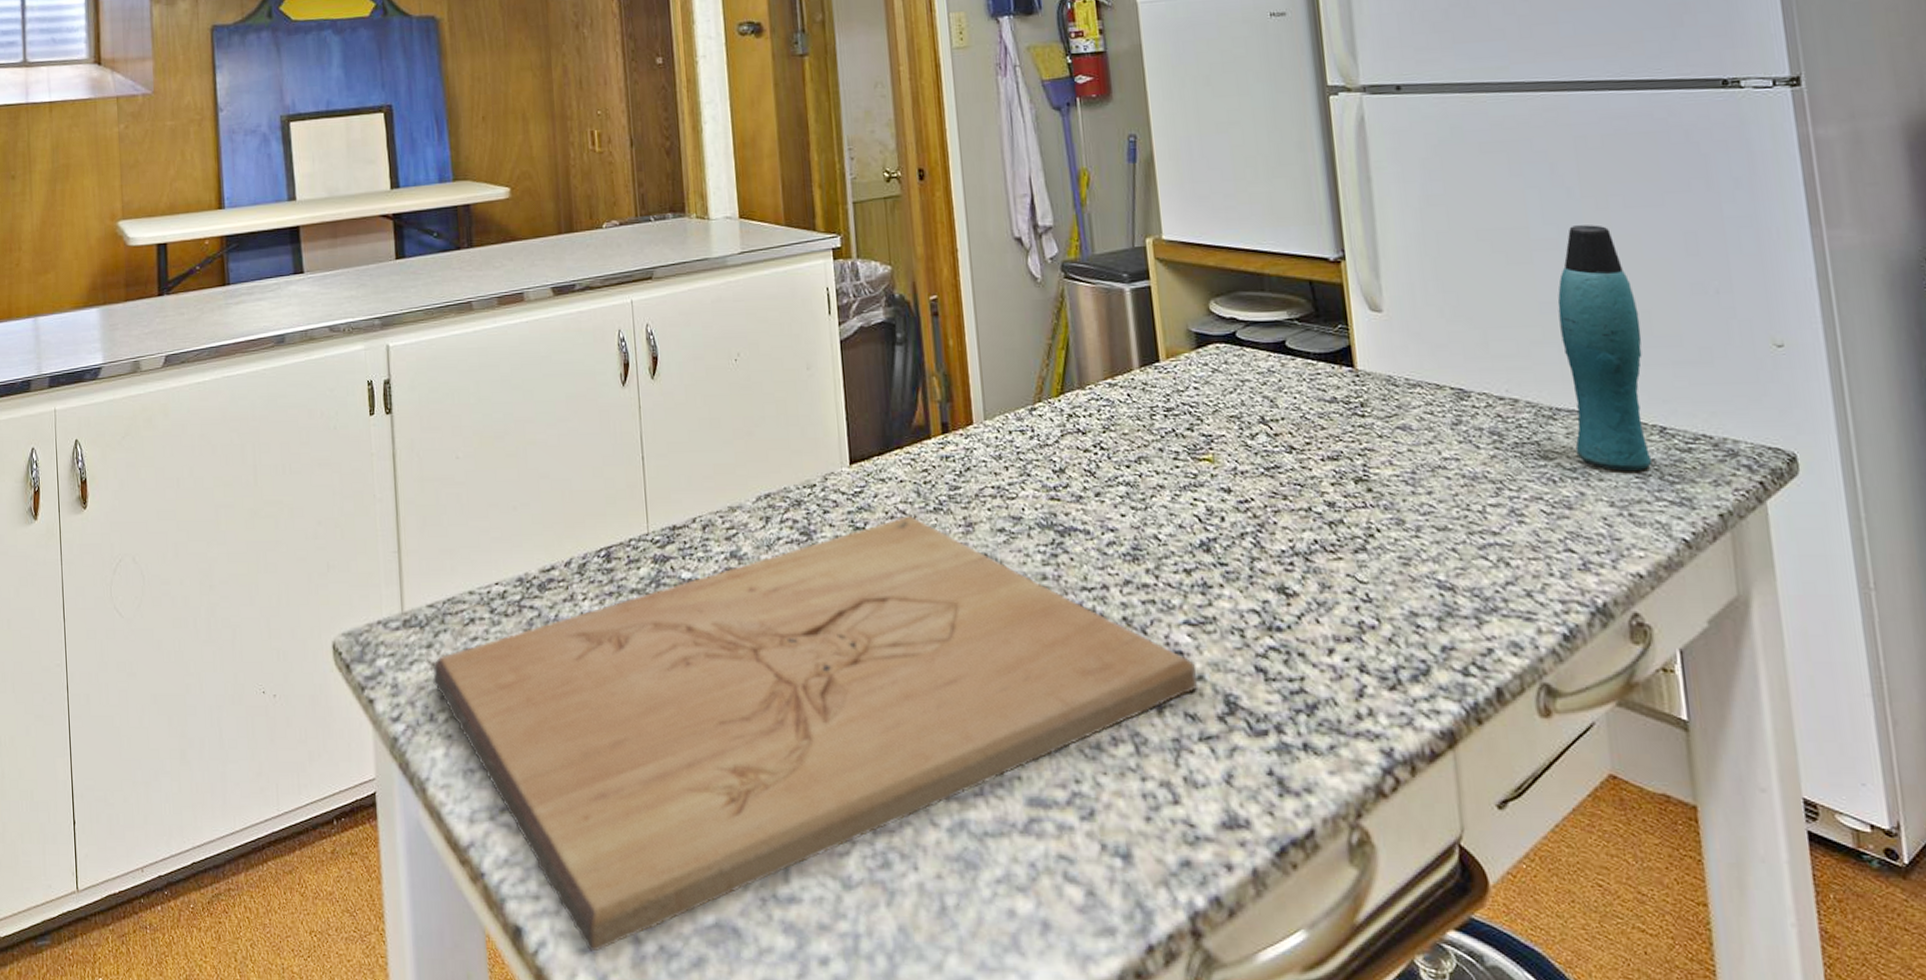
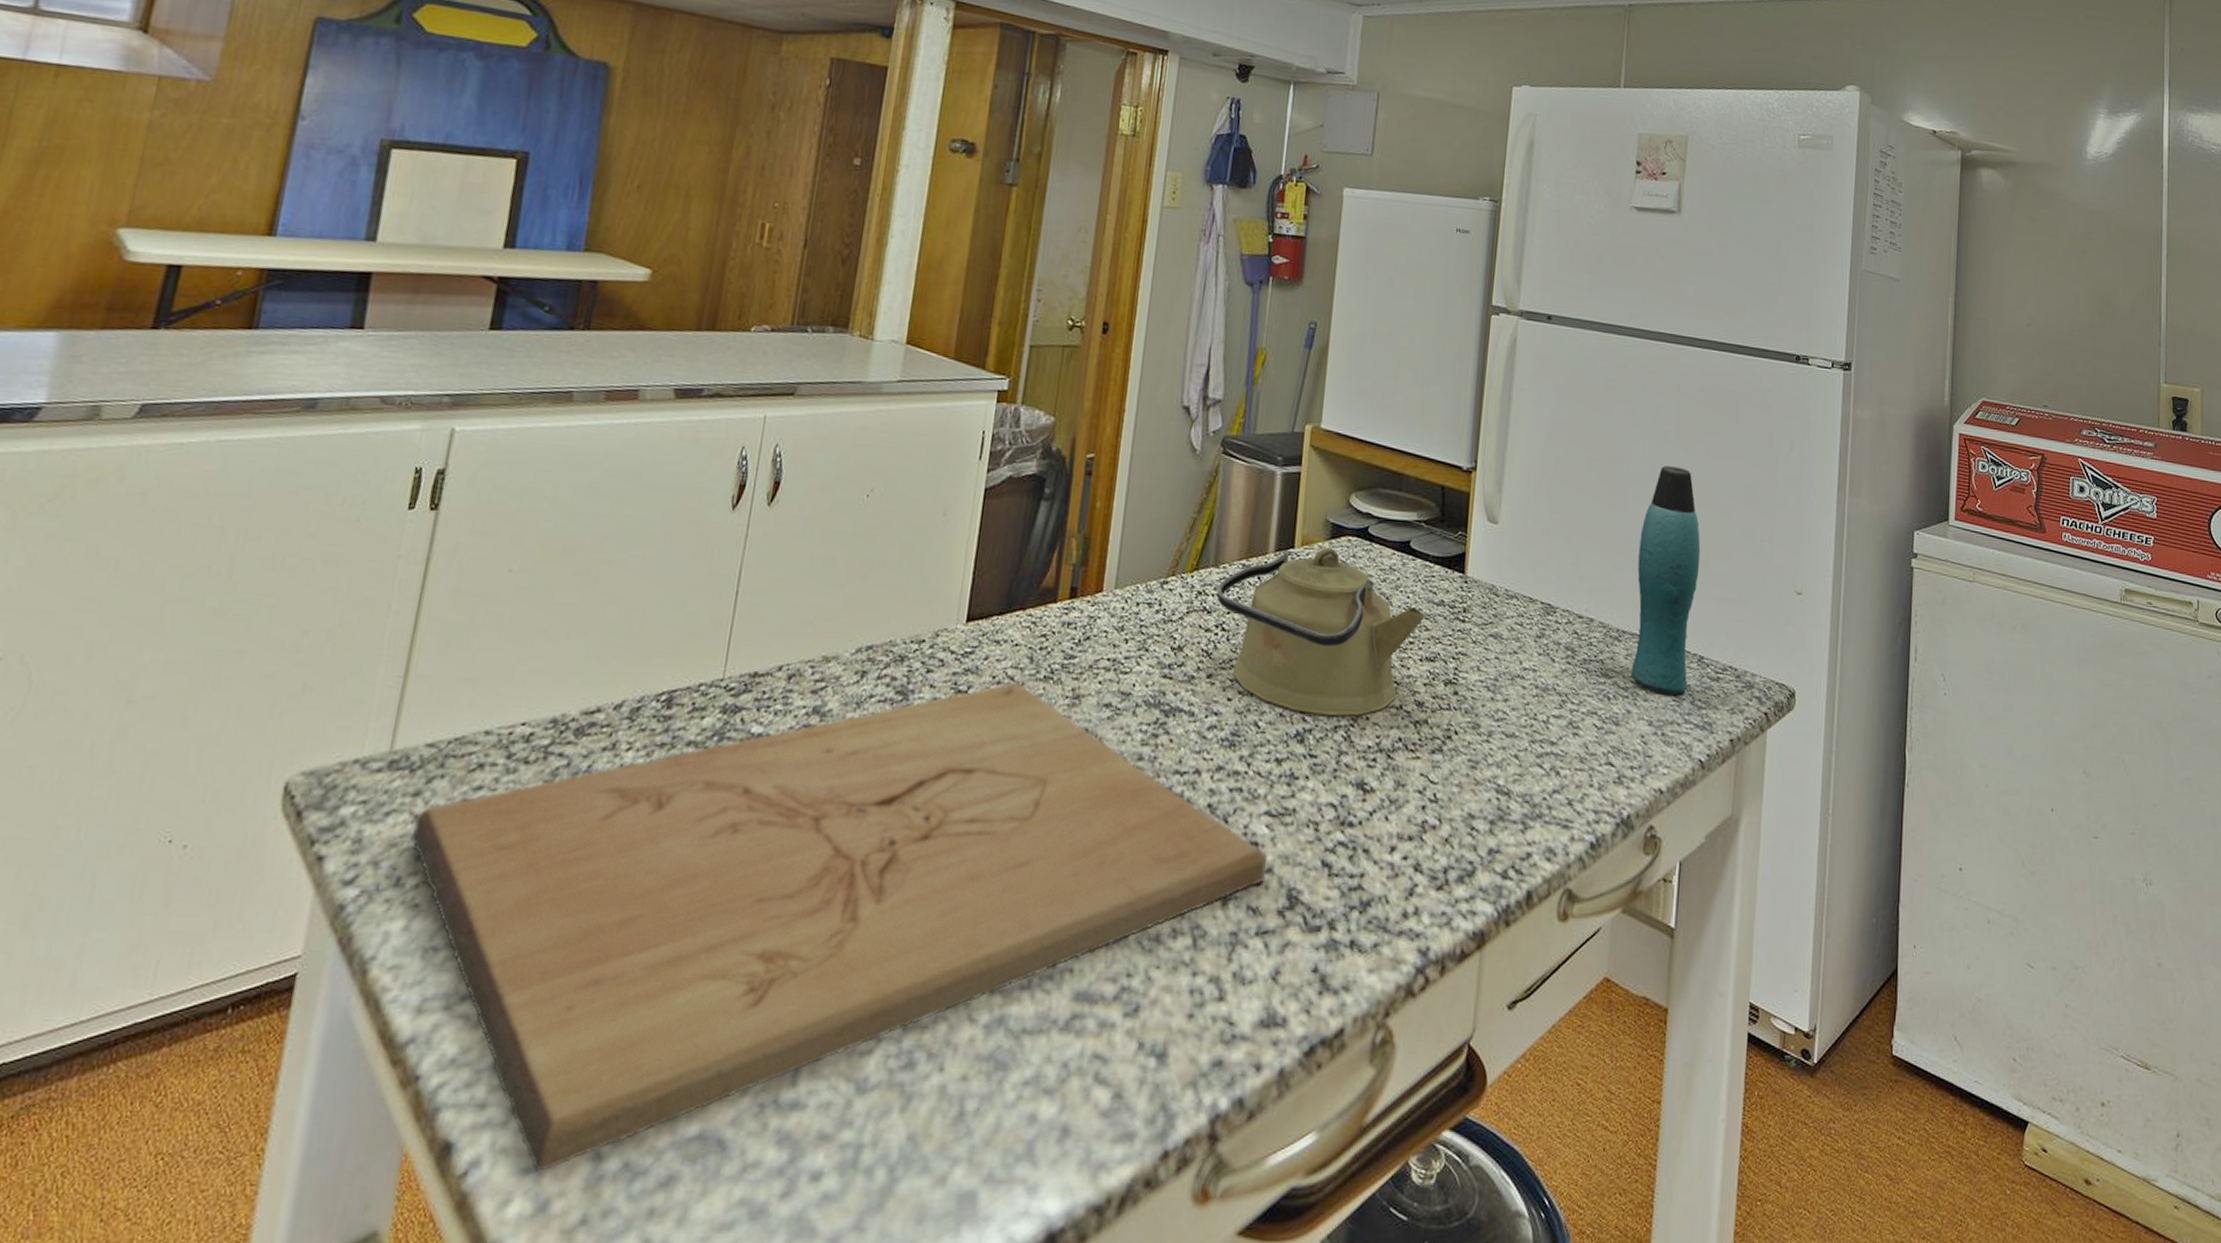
kettle: none [1087,357,1319,524] -> present [1216,547,1426,717]

